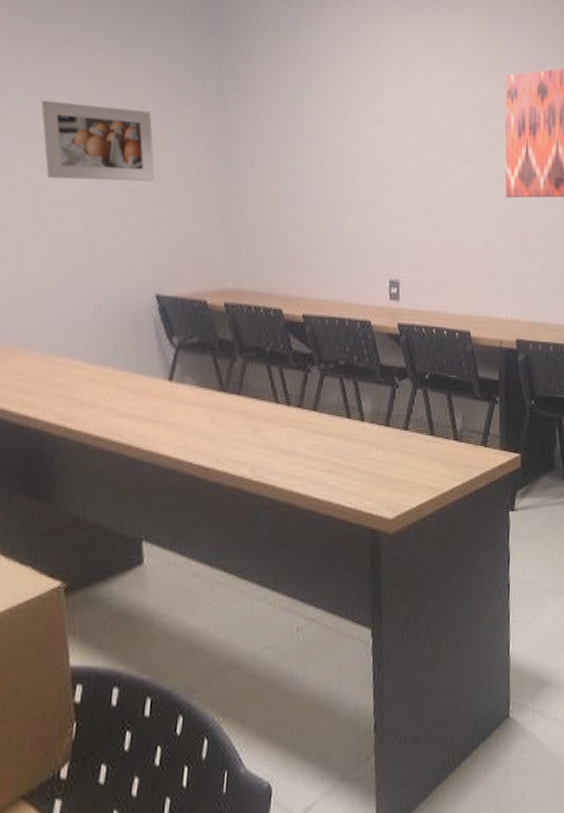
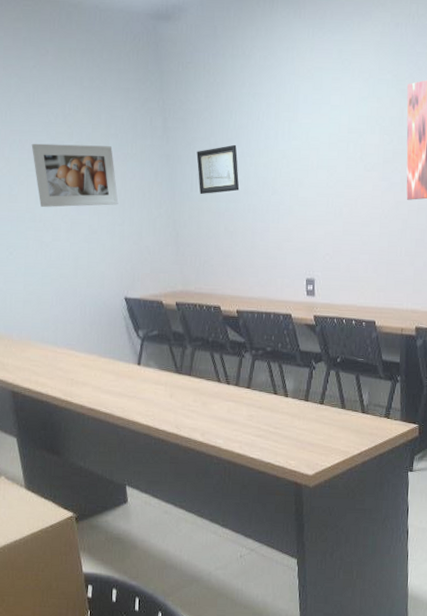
wall art: none [259,122,311,176] -> present [196,144,240,194]

